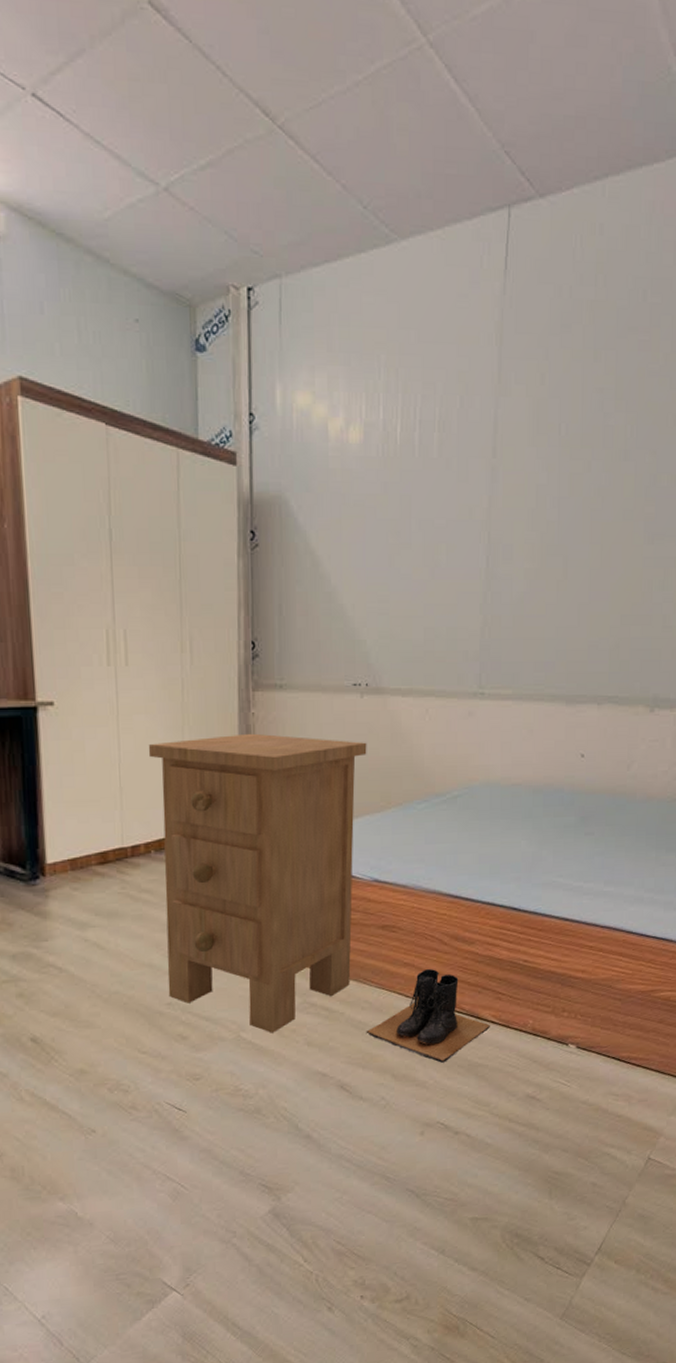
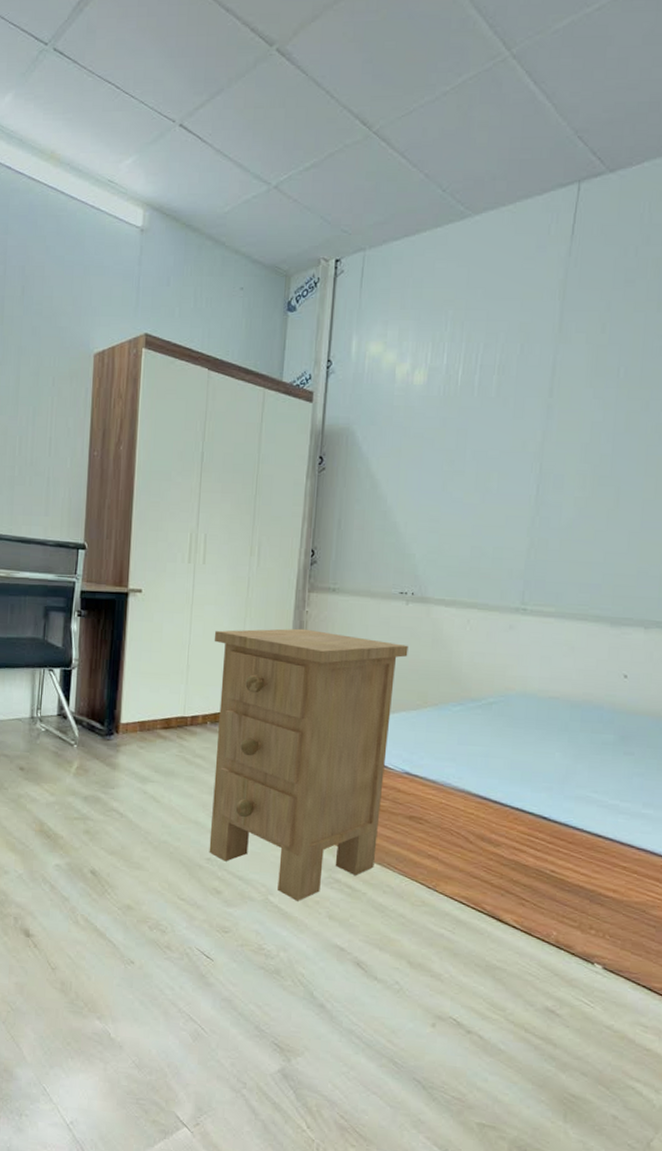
boots: present [366,968,490,1063] -> none [385,863,511,959]

